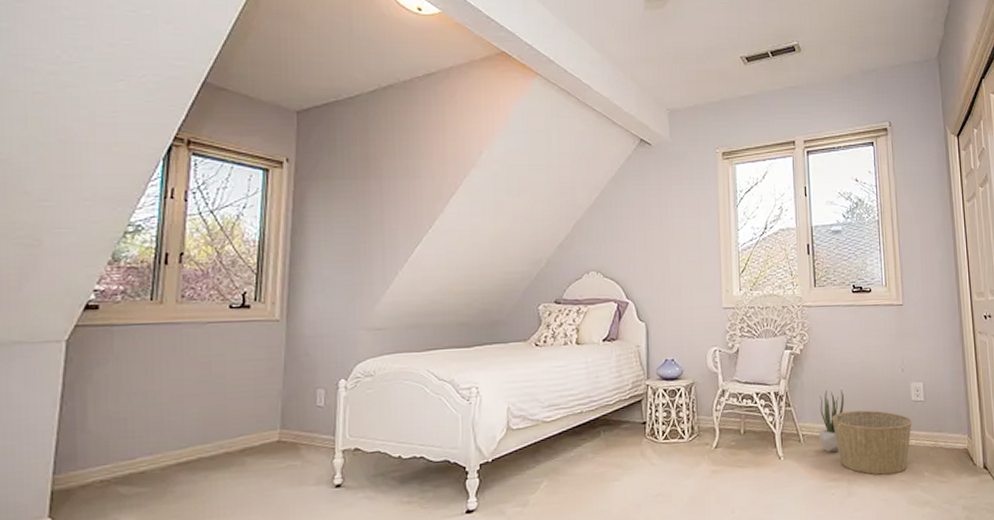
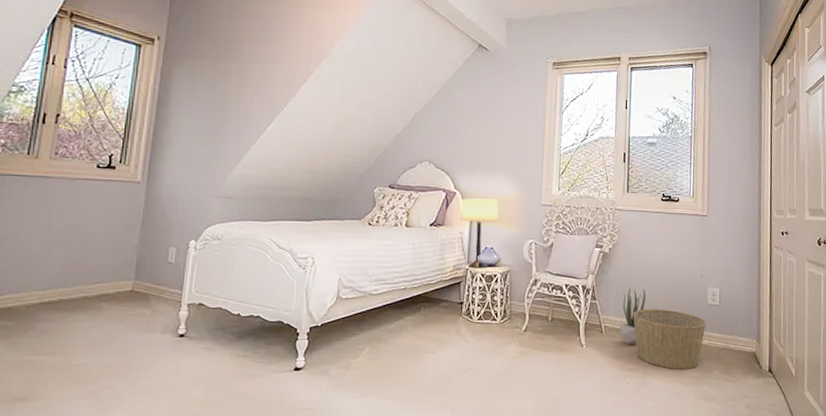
table lamp: none [635,306,677,384] -> present [460,197,499,269]

